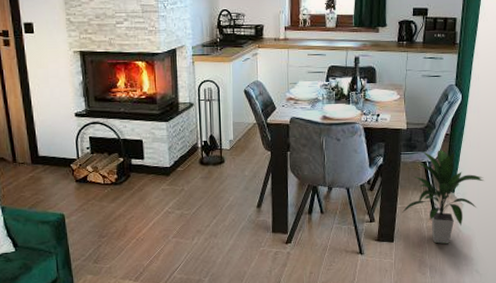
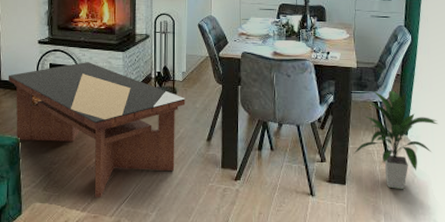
coffee table: none [45,134,234,268] -> present [8,62,186,198]

